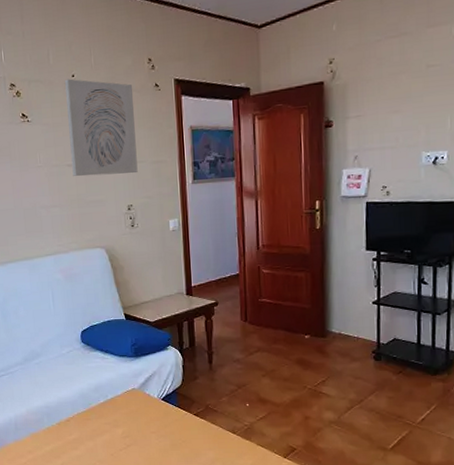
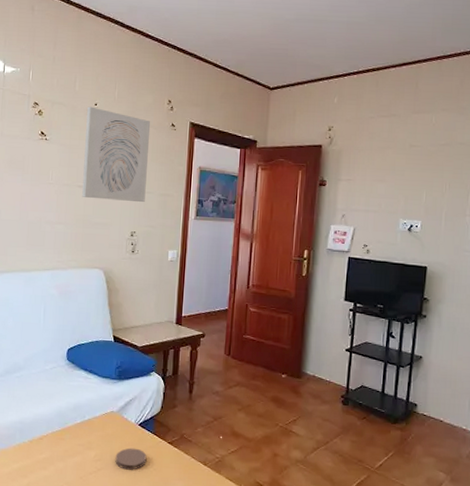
coaster: none [143,422,174,444] -> present [115,448,147,470]

